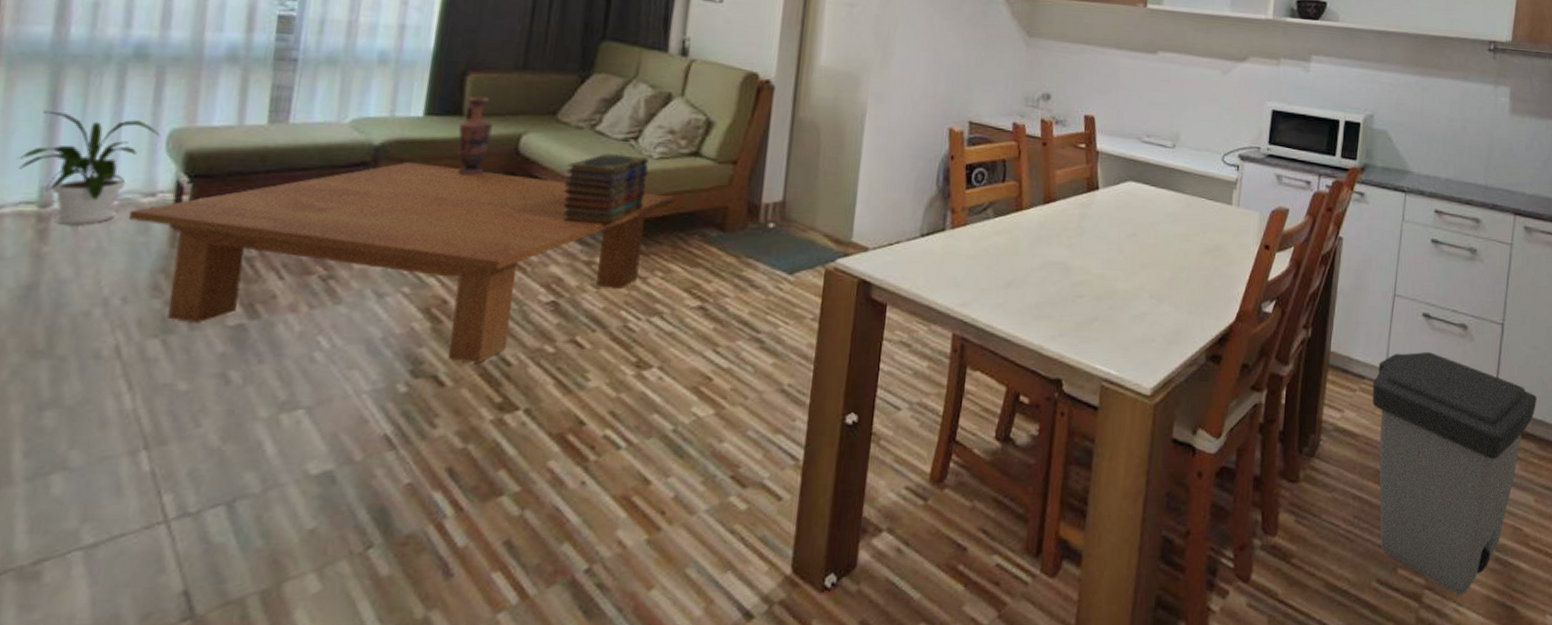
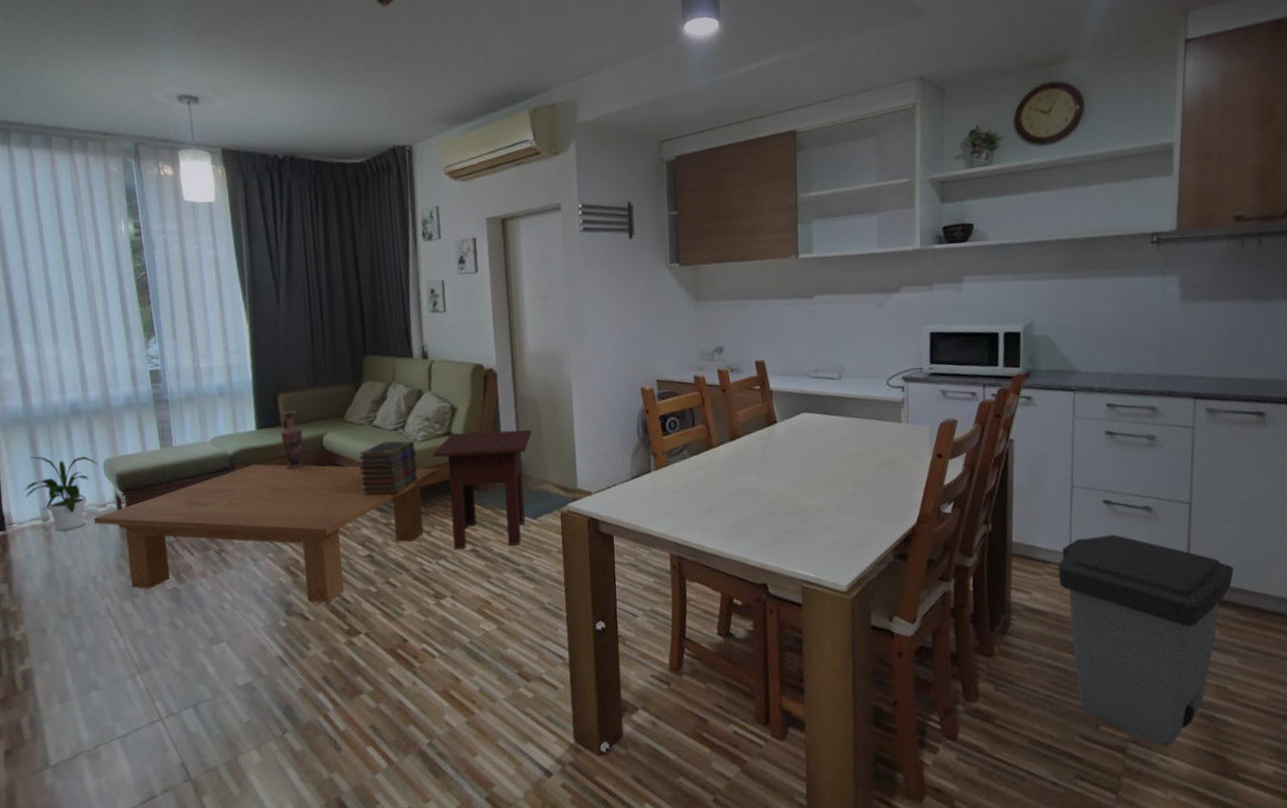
side table: none [670,155,806,306] -> present [432,429,532,549]

